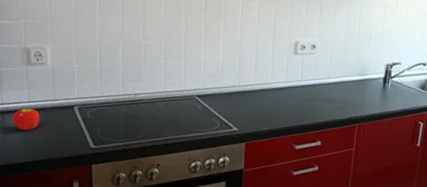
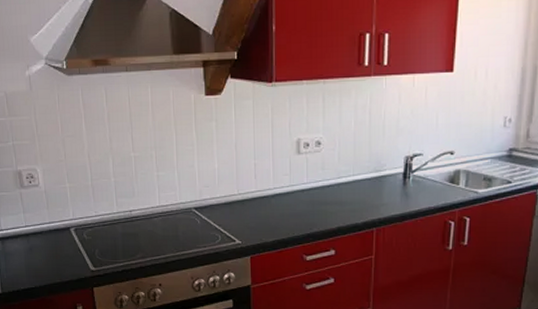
fruit: present [13,108,40,131] -> none [12,232,39,256]

